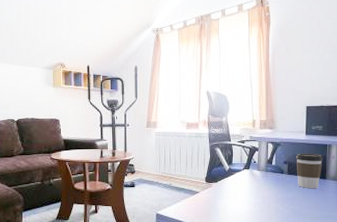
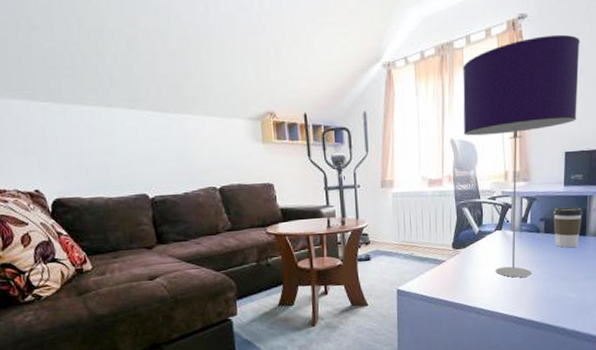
table lamp: none [217,10,320,211] -> present [462,34,580,278]

